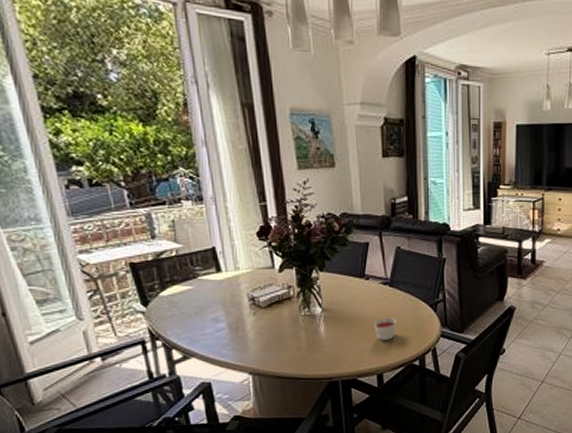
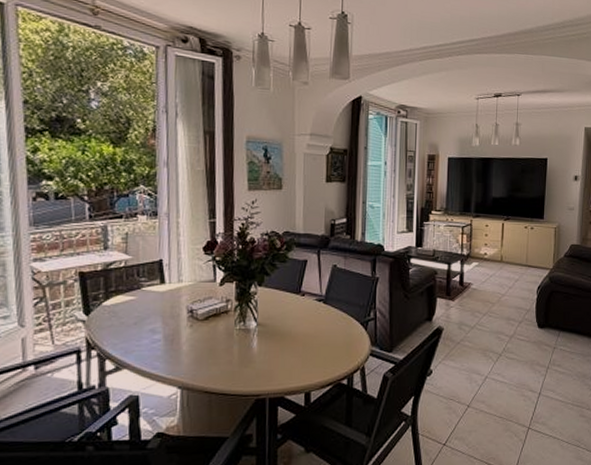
candle: present [373,317,396,341] -> none [305,334,328,357]

